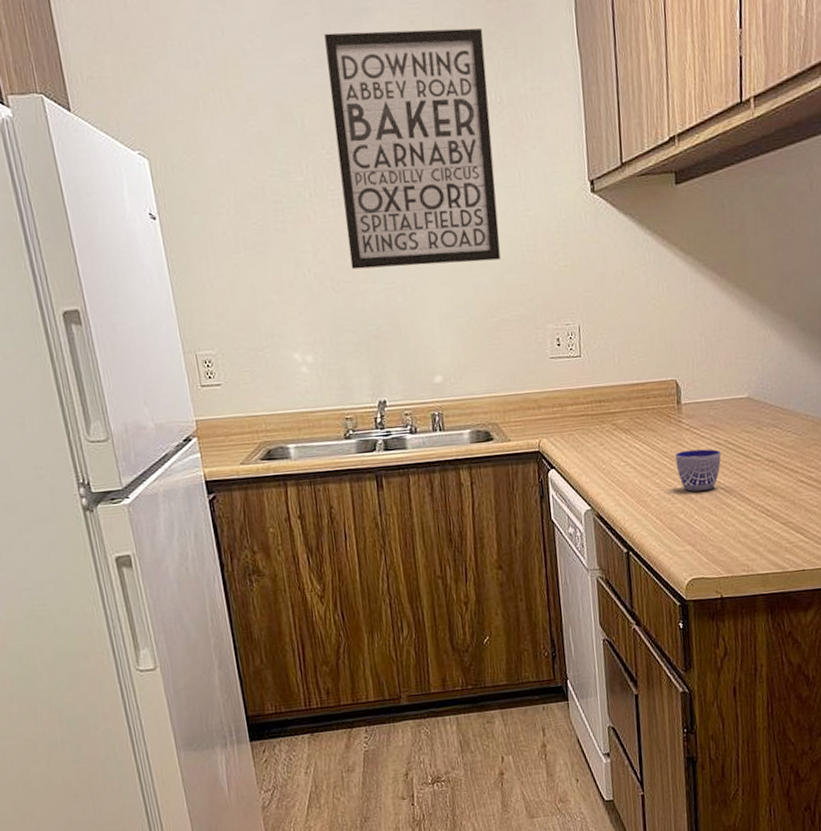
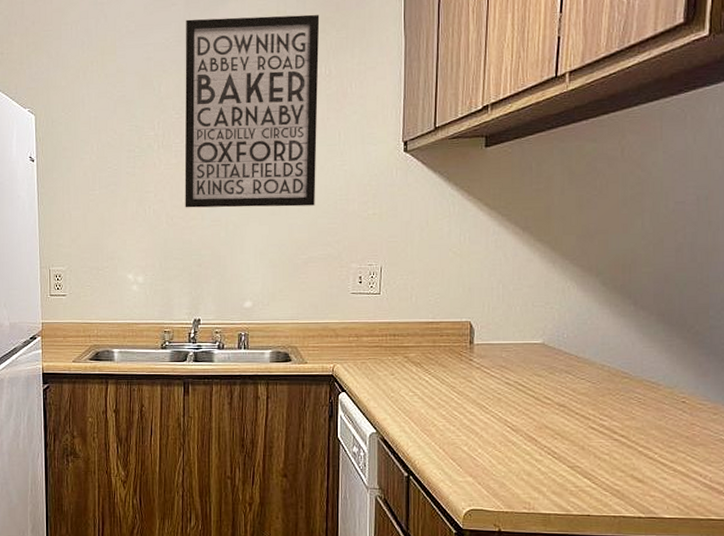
cup: present [675,449,721,492] -> none [464,388,510,428]

